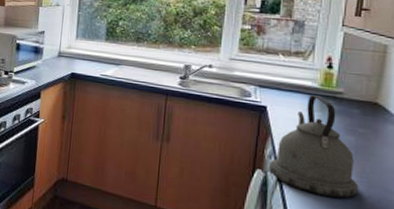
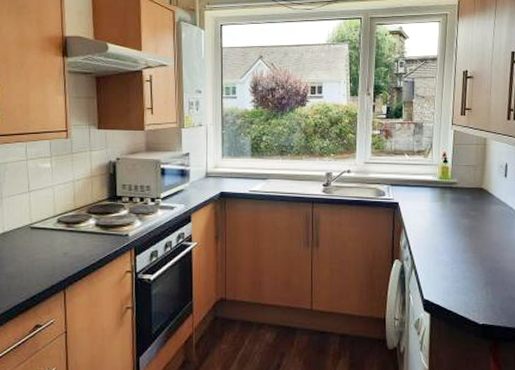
kettle: present [269,95,359,198] -> none [405,188,475,274]

